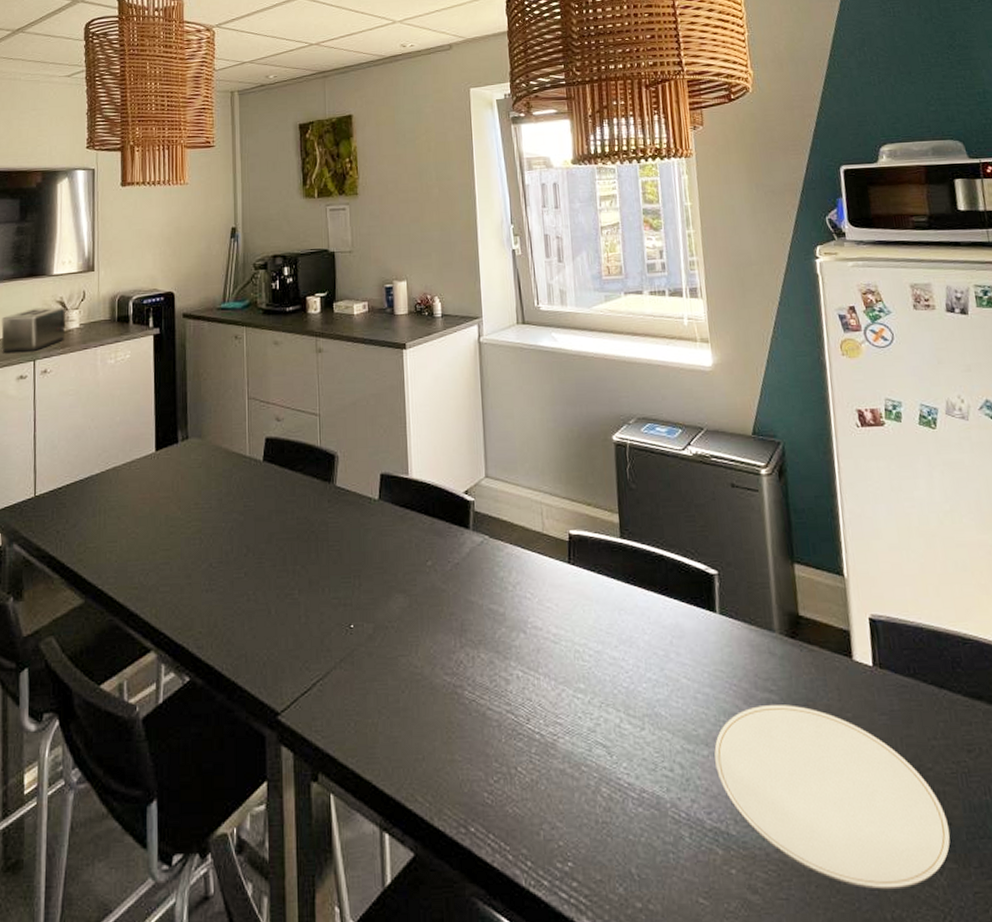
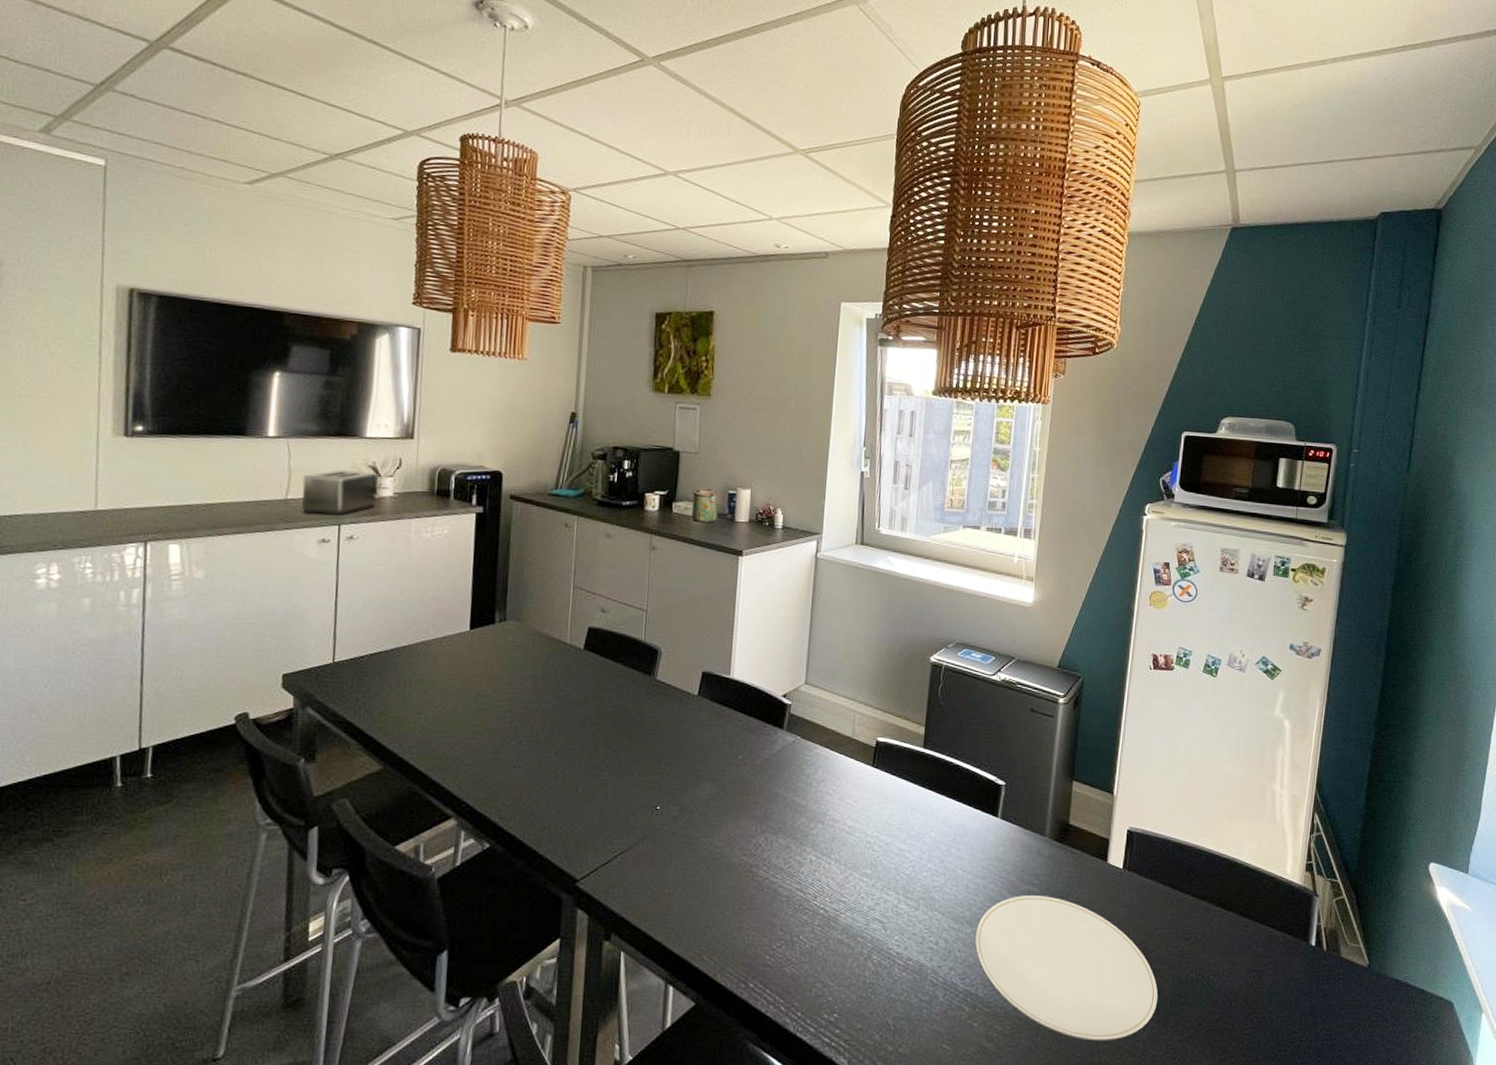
canister: none [351,284,377,320] -> present [692,488,718,523]

